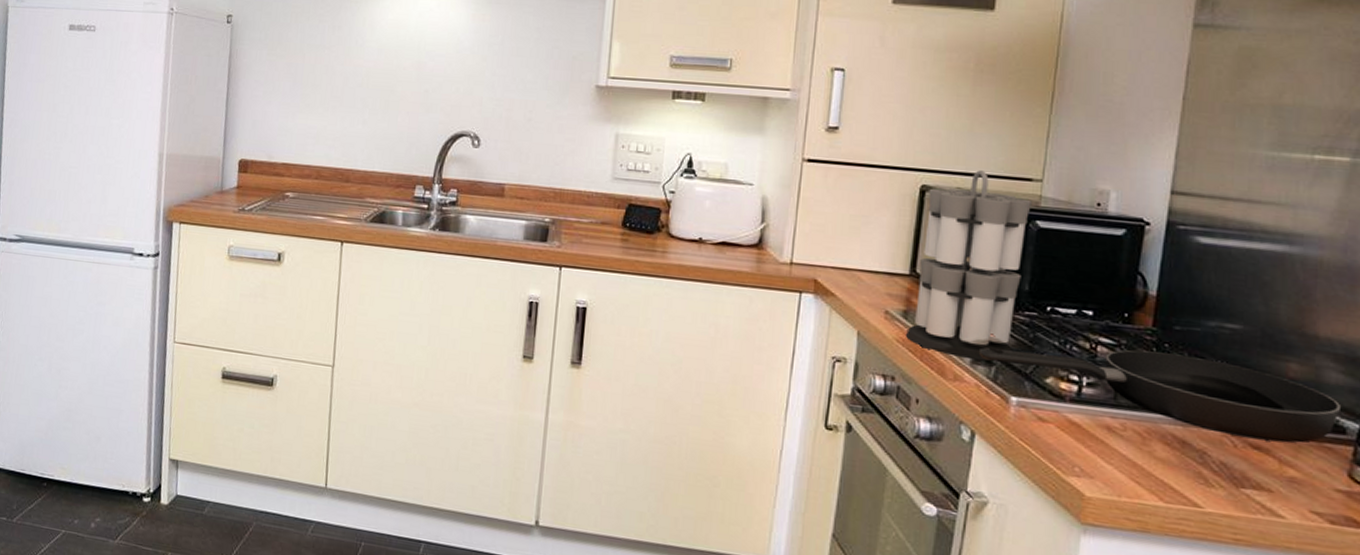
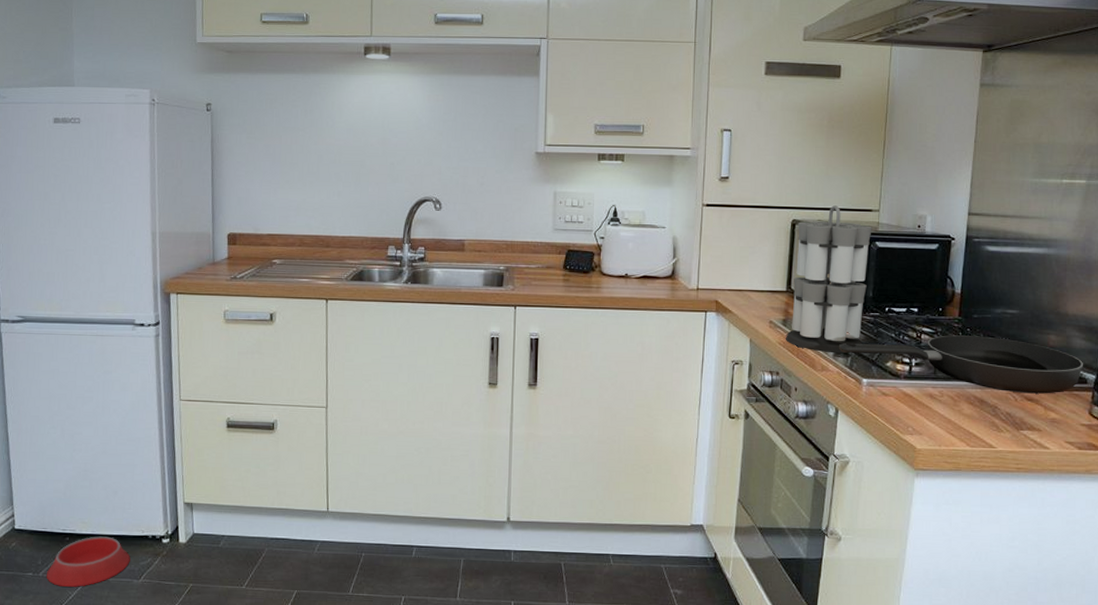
pet bowl: none [19,485,108,540] -> present [46,536,130,587]

